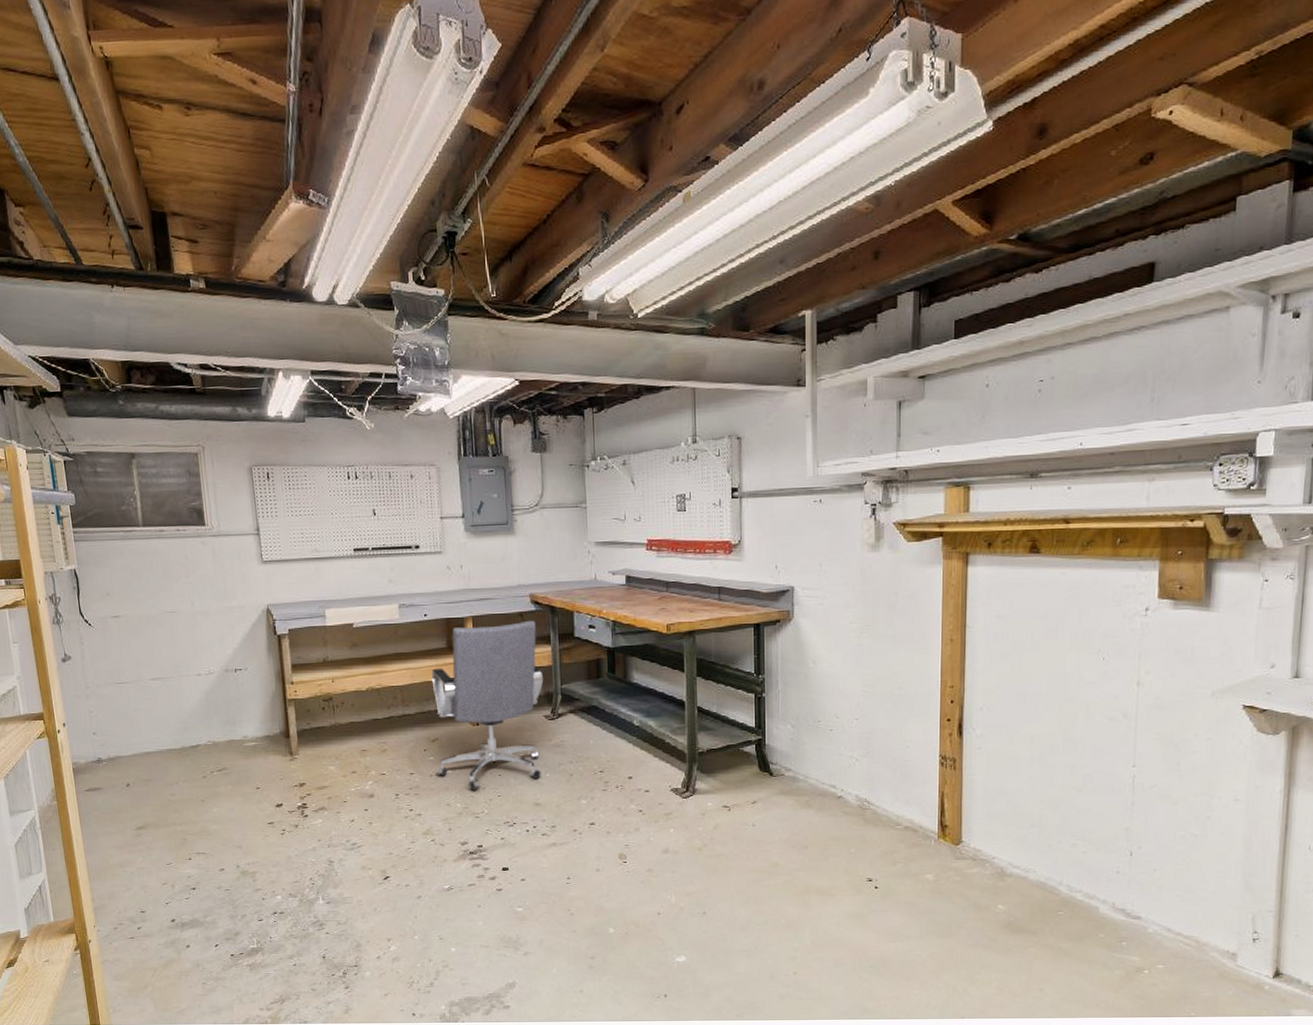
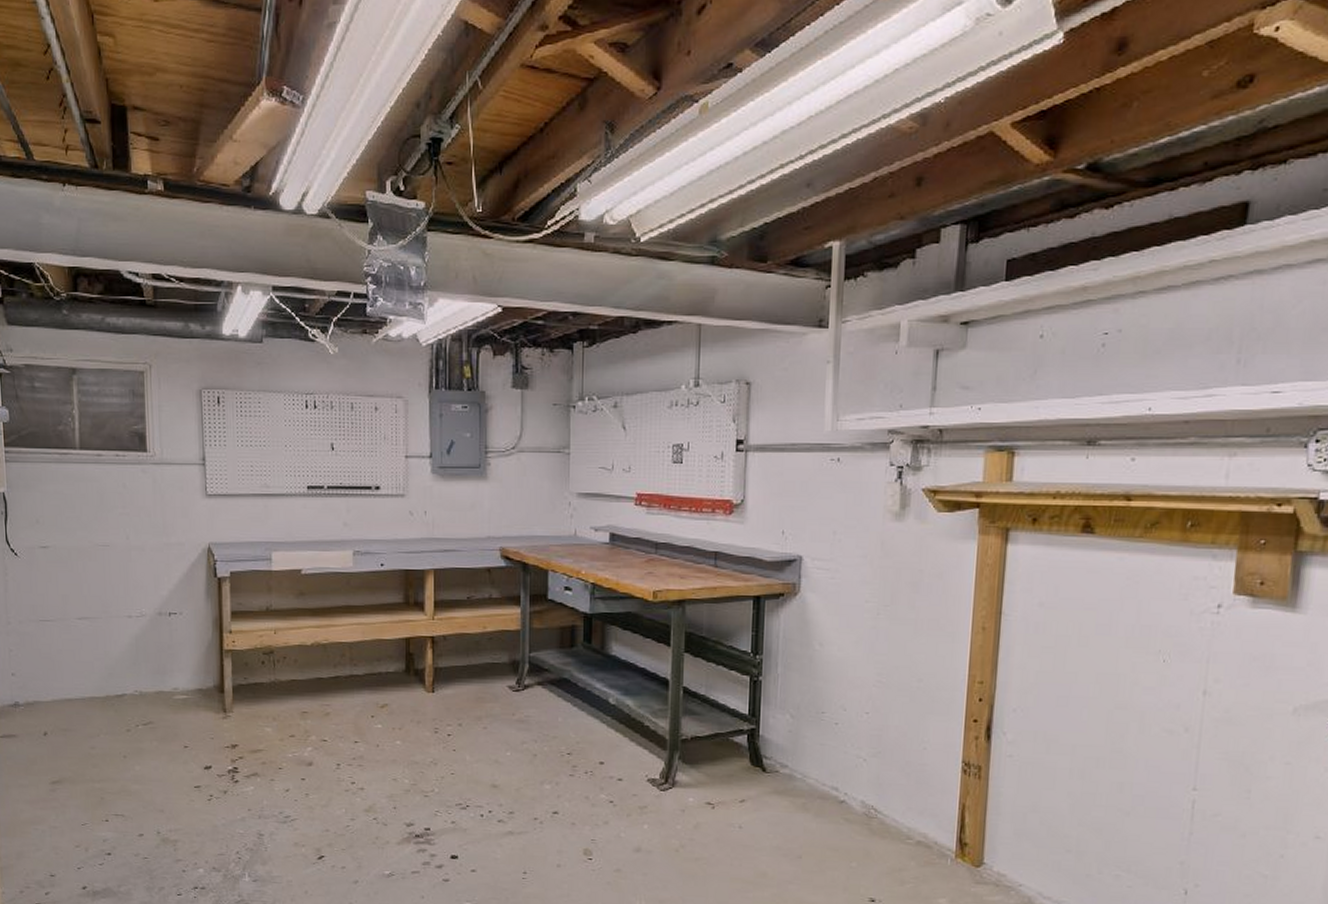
office chair: present [431,620,544,790] -> none [384,577,510,765]

